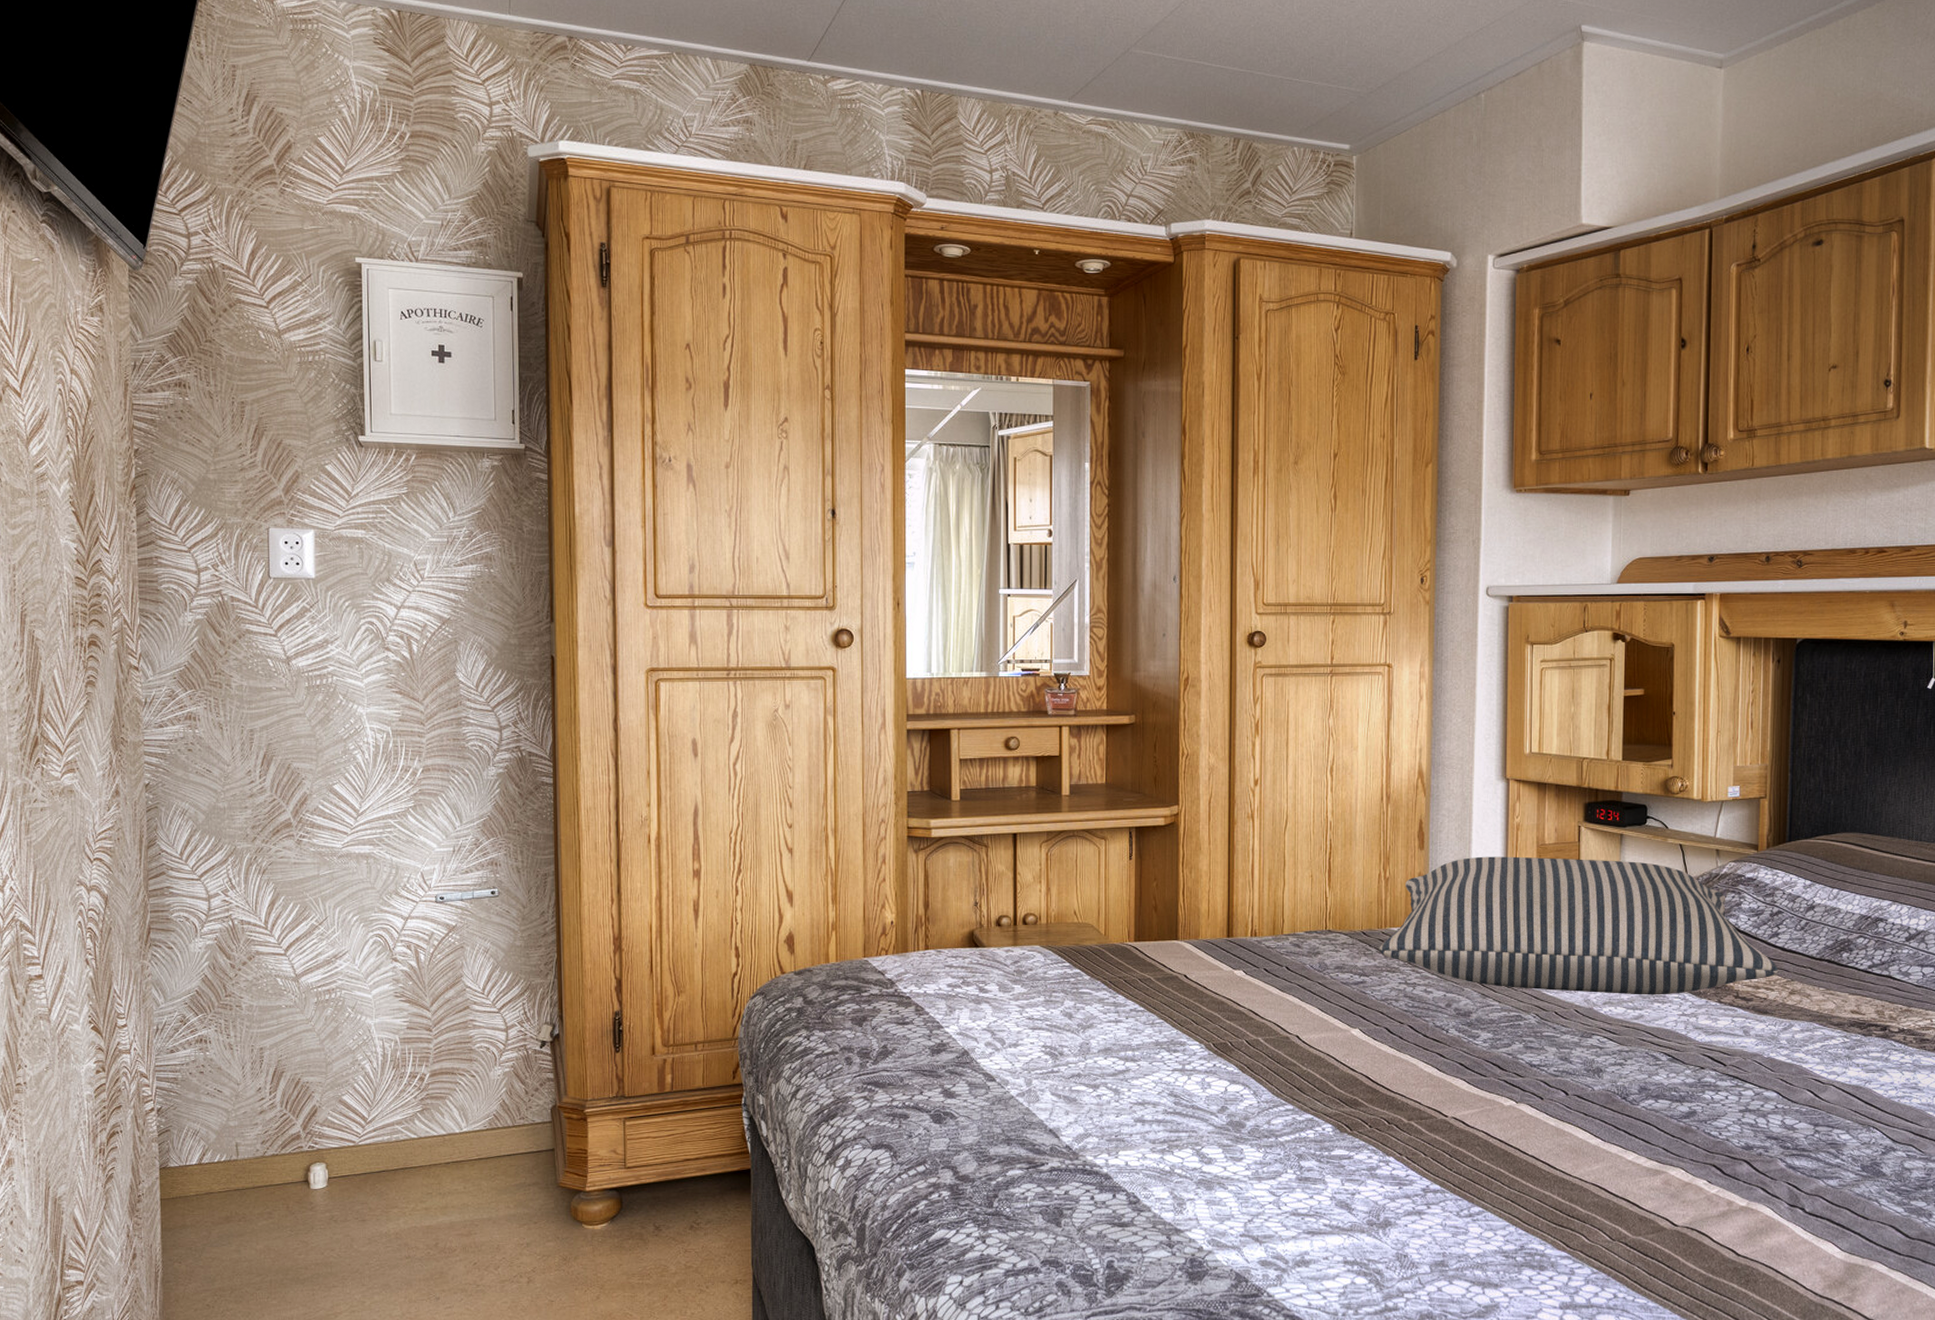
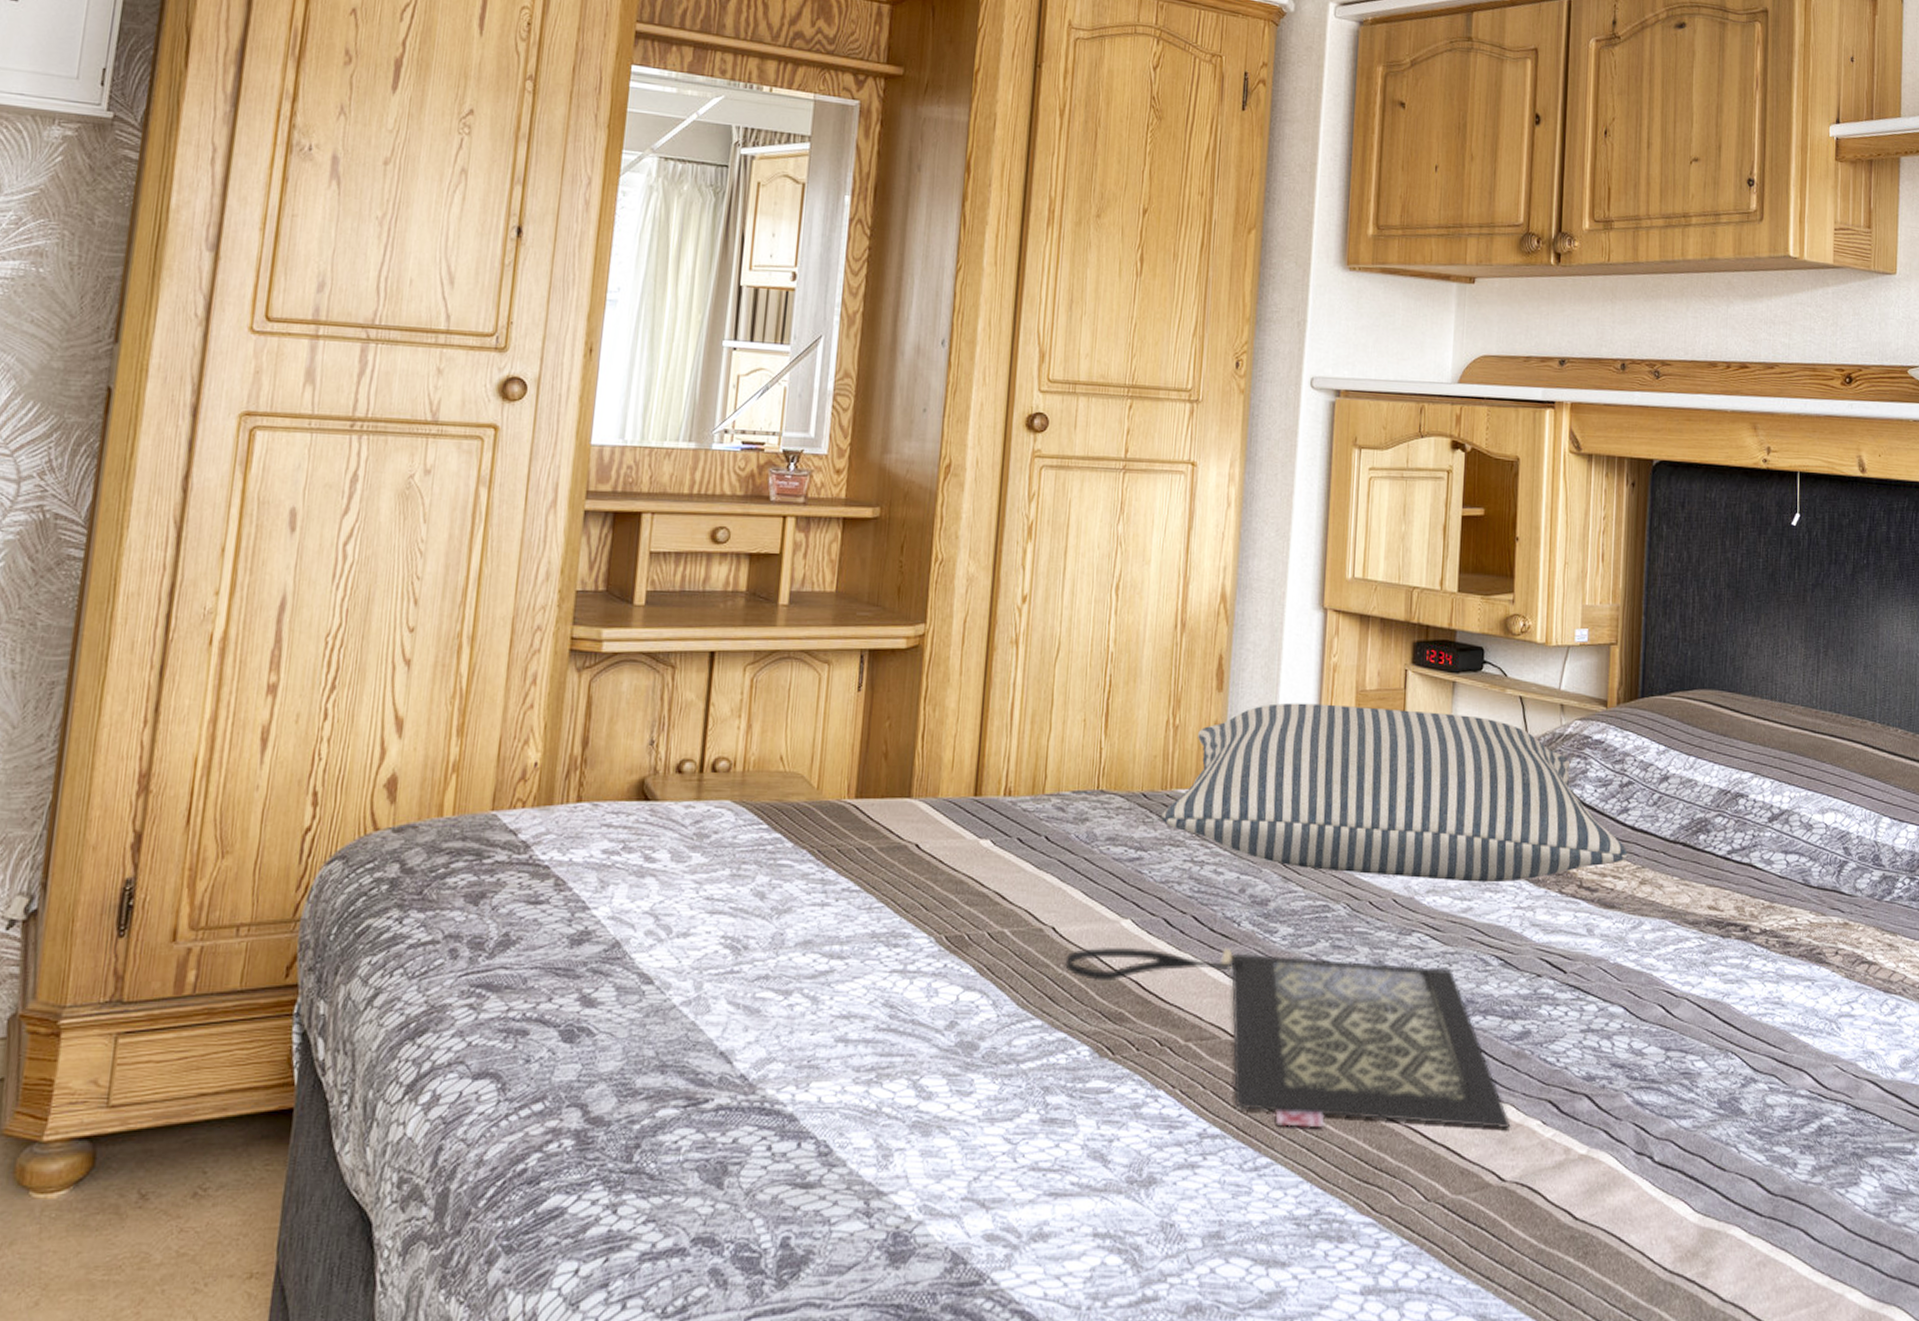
clutch bag: none [1308,1050,1681,1187] -> present [1065,946,1511,1129]

